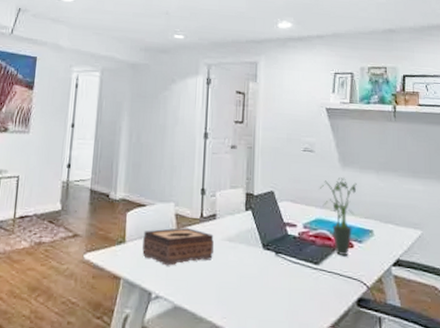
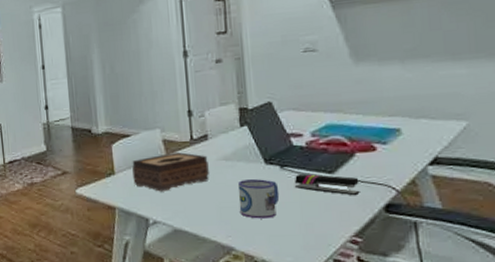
mug: none [236,262,273,303] -> present [237,179,280,219]
stapler: none [287,262,339,288] -> present [295,174,360,196]
potted plant: present [319,177,357,255] -> none [327,74,376,160]

